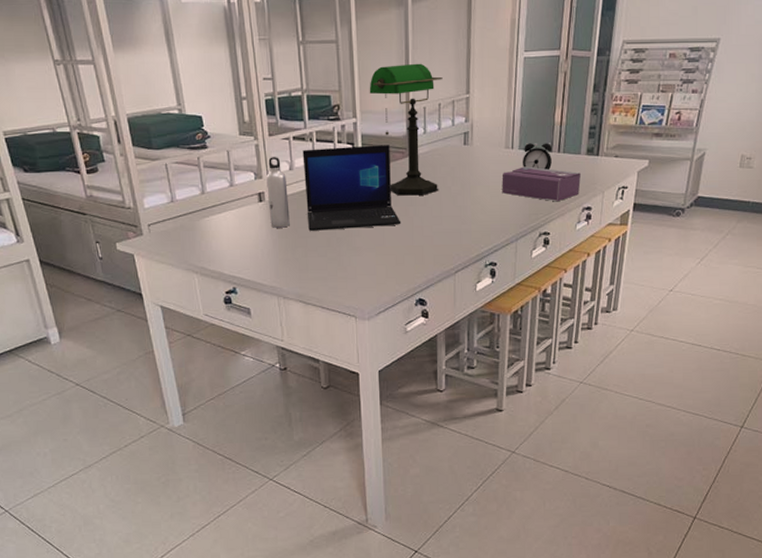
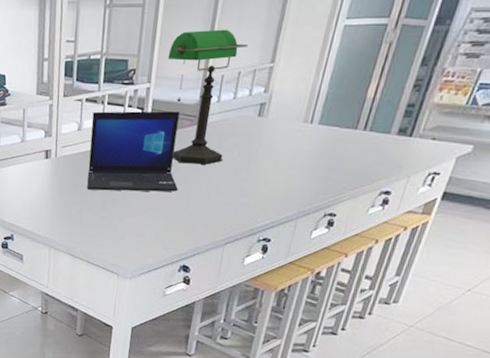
water bottle: present [265,157,290,228] -> none [52,117,74,185]
tissue box: present [502,166,581,202] -> none [290,143,386,183]
alarm clock: present [522,142,553,170] -> none [319,117,358,148]

